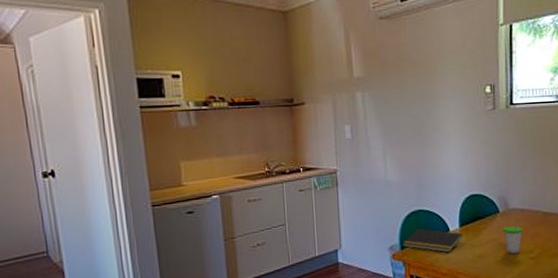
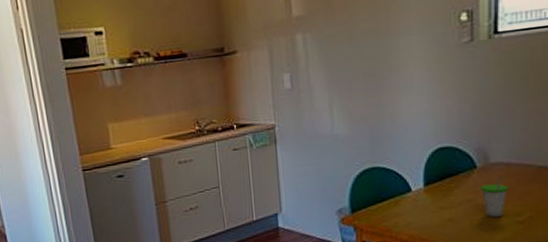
notepad: present [403,228,463,253] -> none [354,188,428,217]

